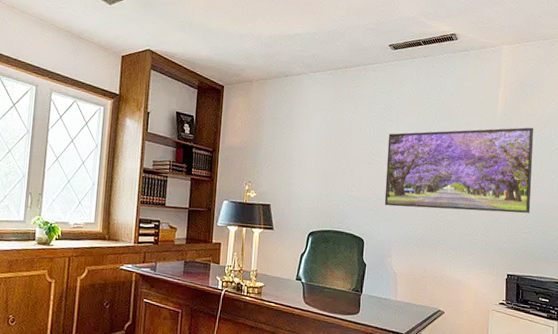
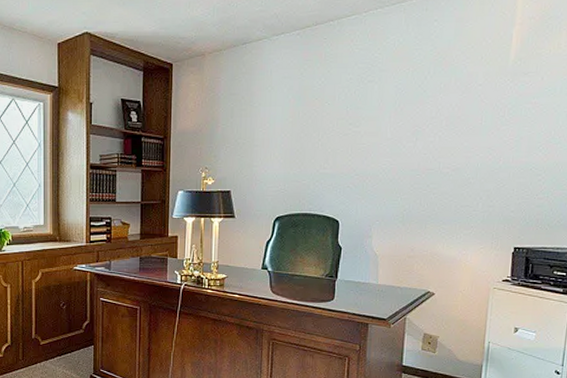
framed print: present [384,127,534,213] -> none [363,70,559,181]

